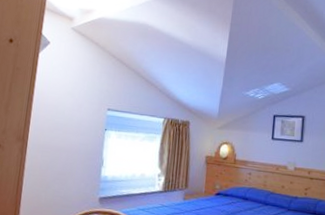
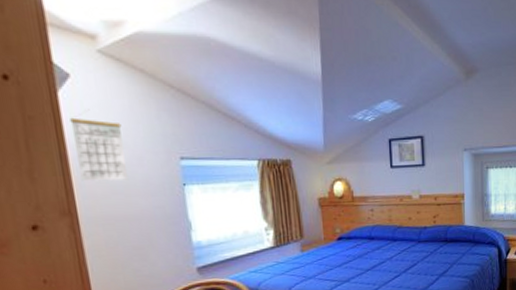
calendar: none [37,67,74,120] -> present [70,109,129,182]

